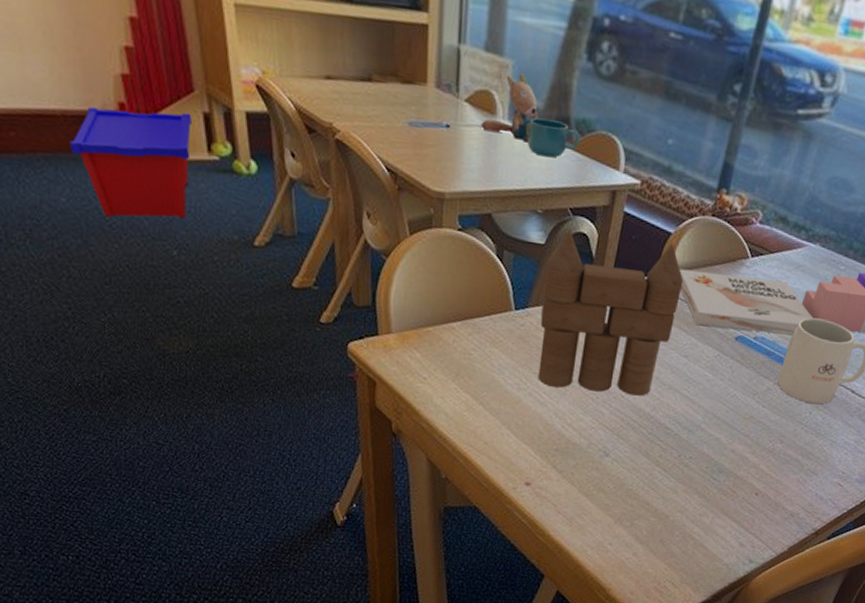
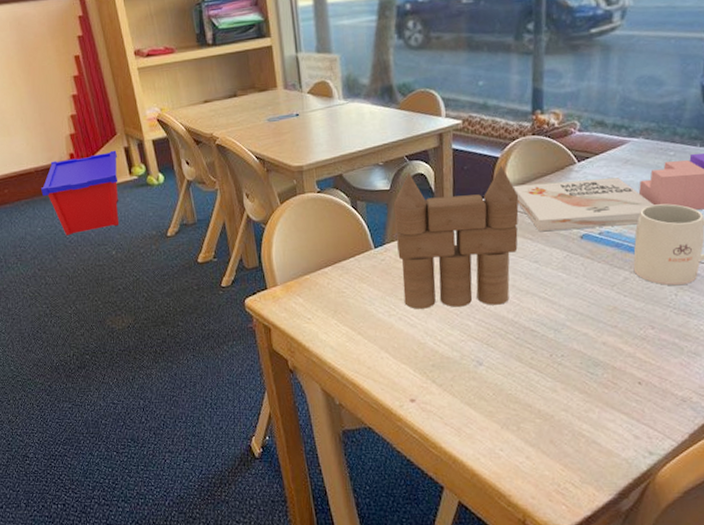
toy animal: present [480,72,538,143] -> none [322,61,366,113]
cup: present [527,117,579,158] -> none [360,90,403,120]

